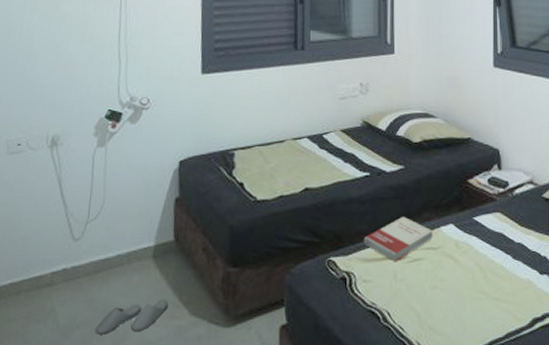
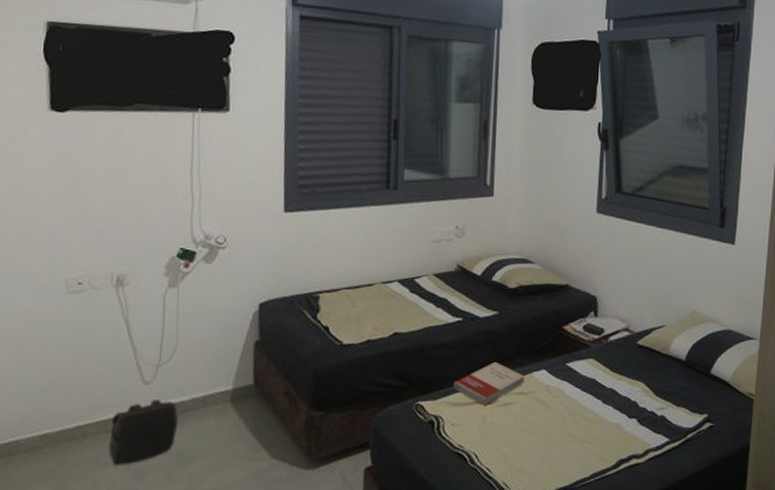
backpack: none [40,255,105,322] -> present [108,398,179,465]
slippers: present [95,299,169,335] -> none [169,442,248,477]

